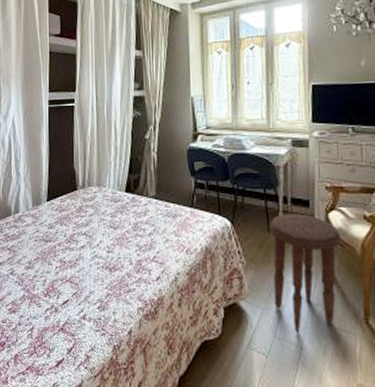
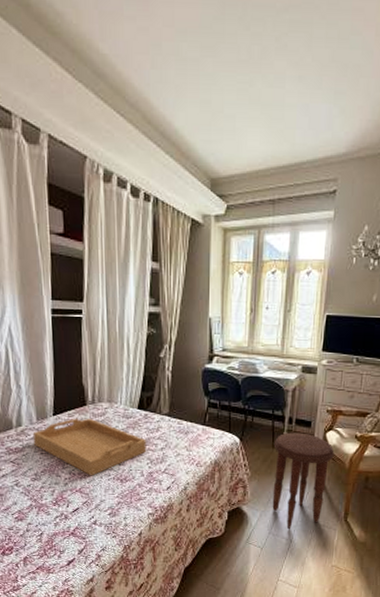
serving tray: none [28,203,135,265] -> present [32,418,147,476]

